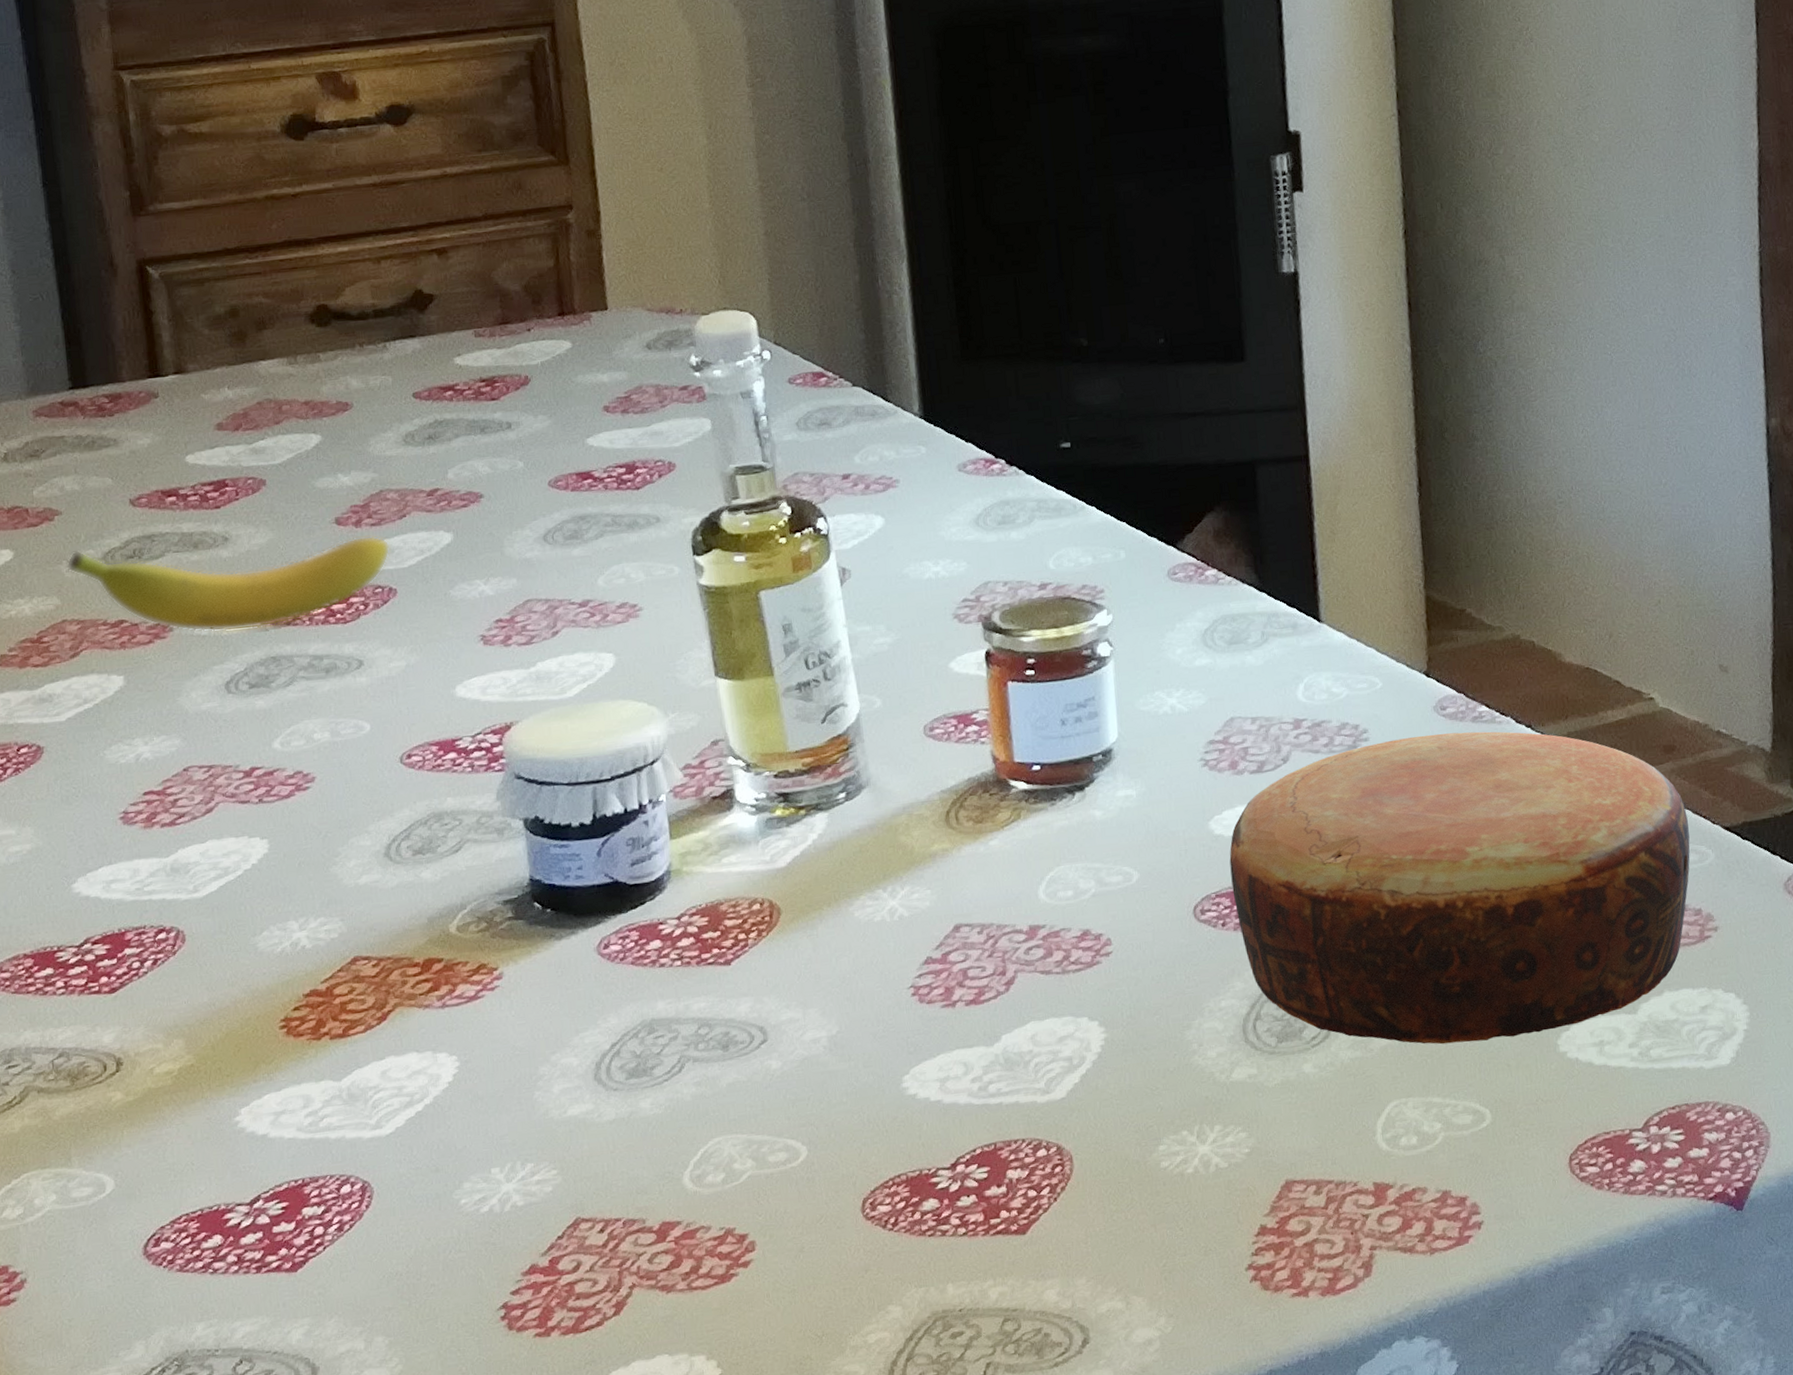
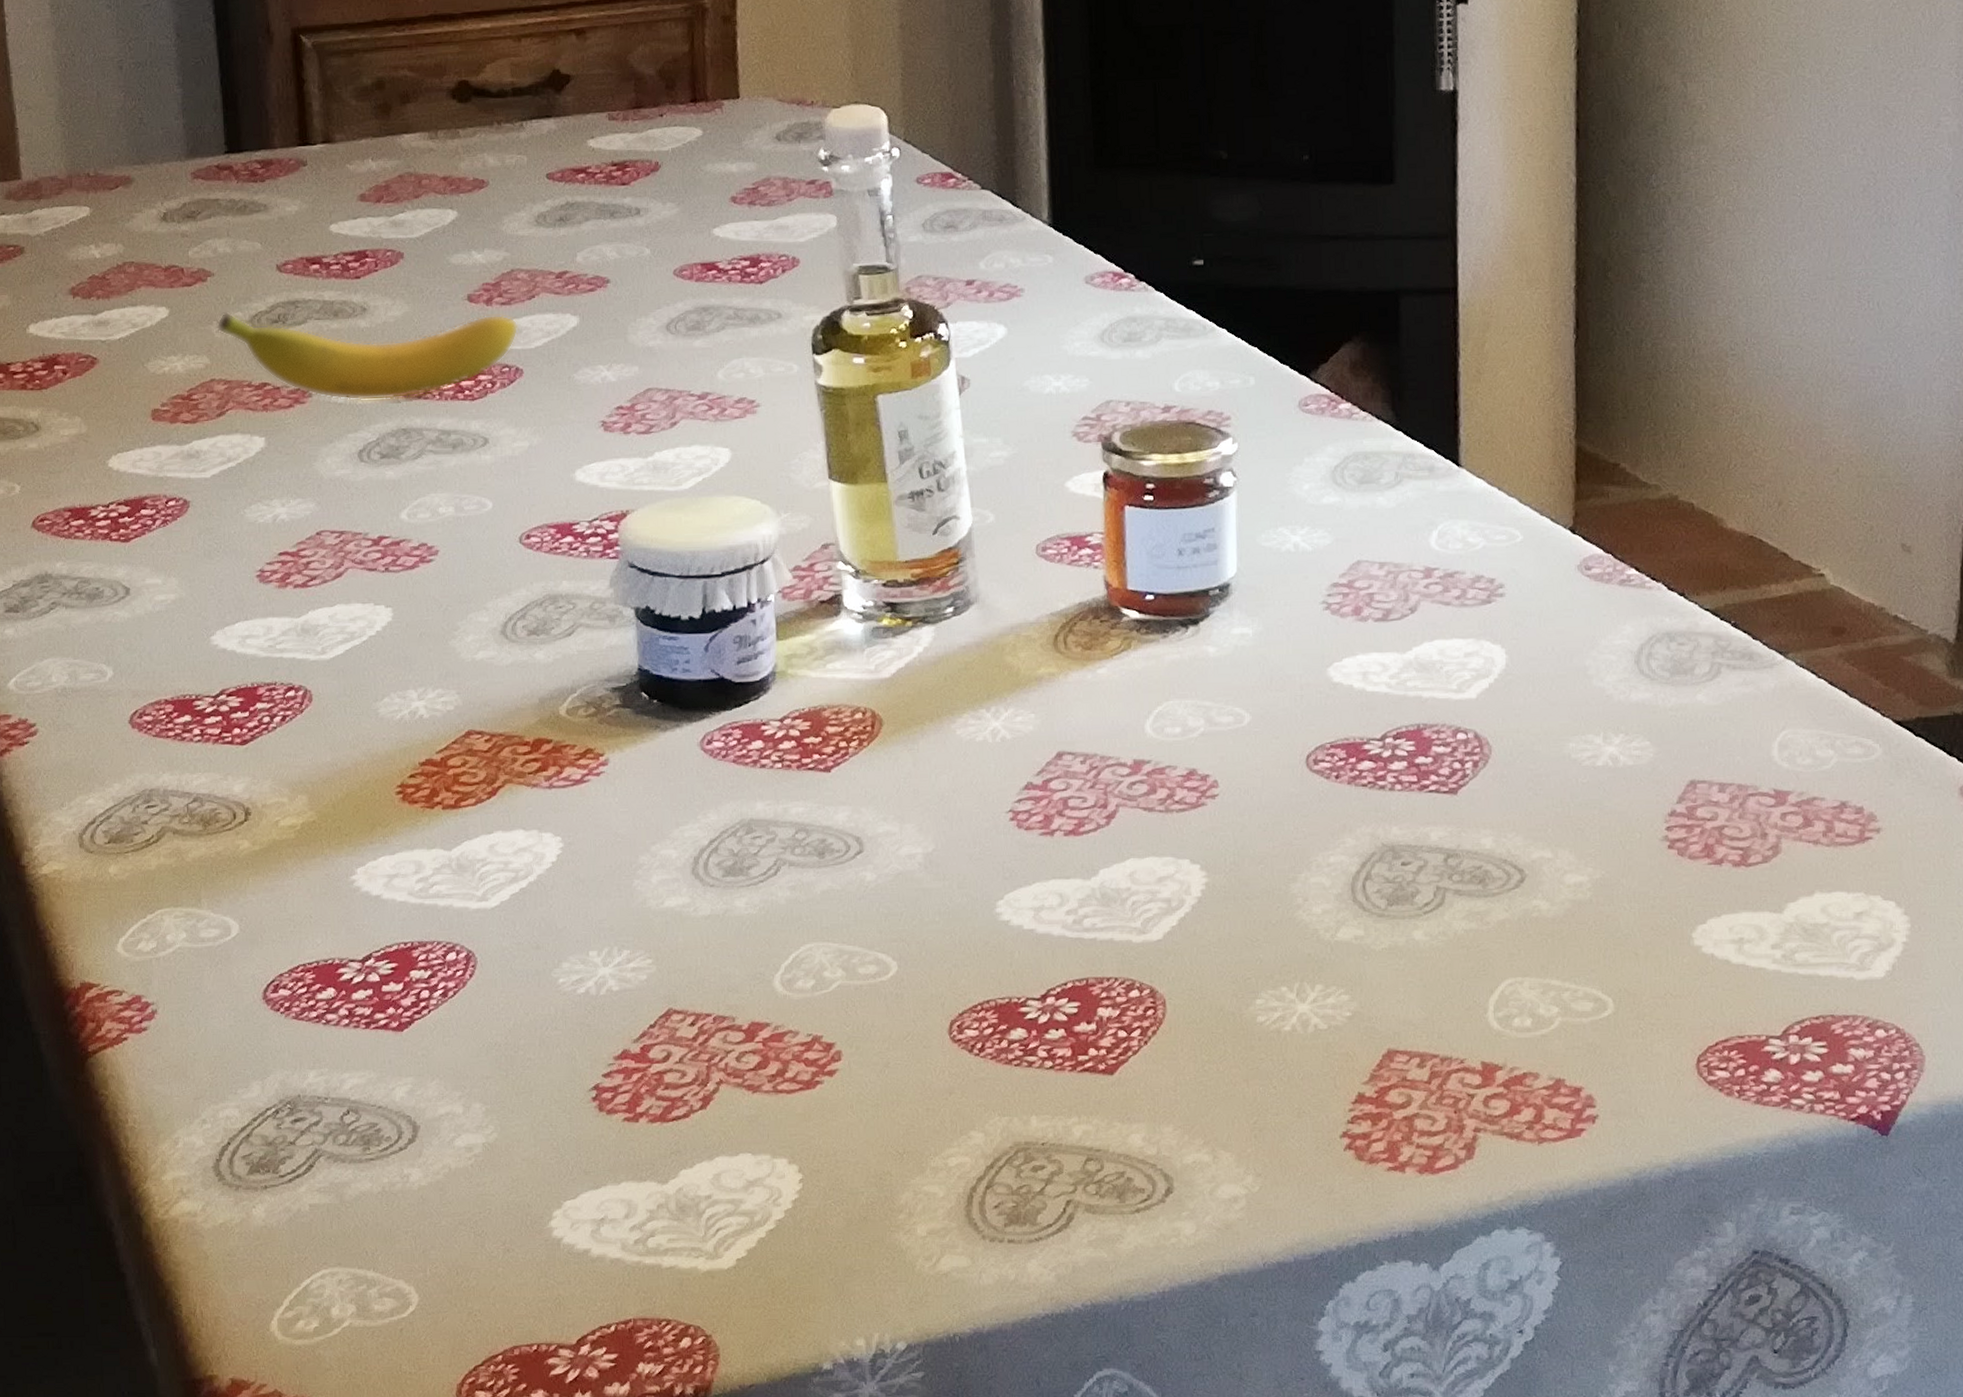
bowl: present [1229,731,1690,1045] -> none [1347,594,1855,925]

